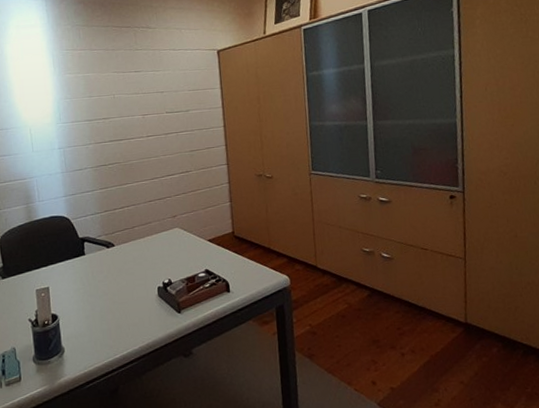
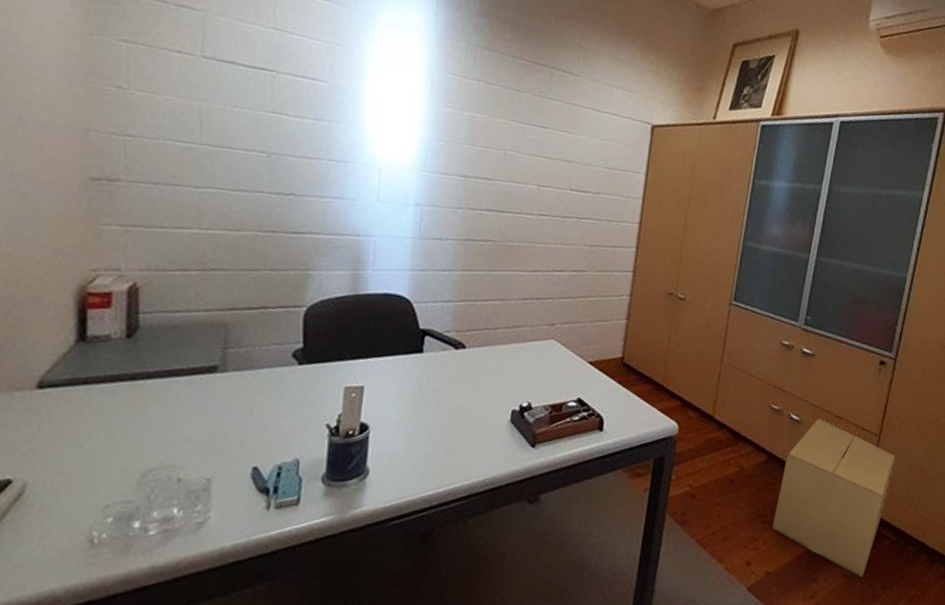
box: none [386,252,485,383] -> present [772,418,897,578]

